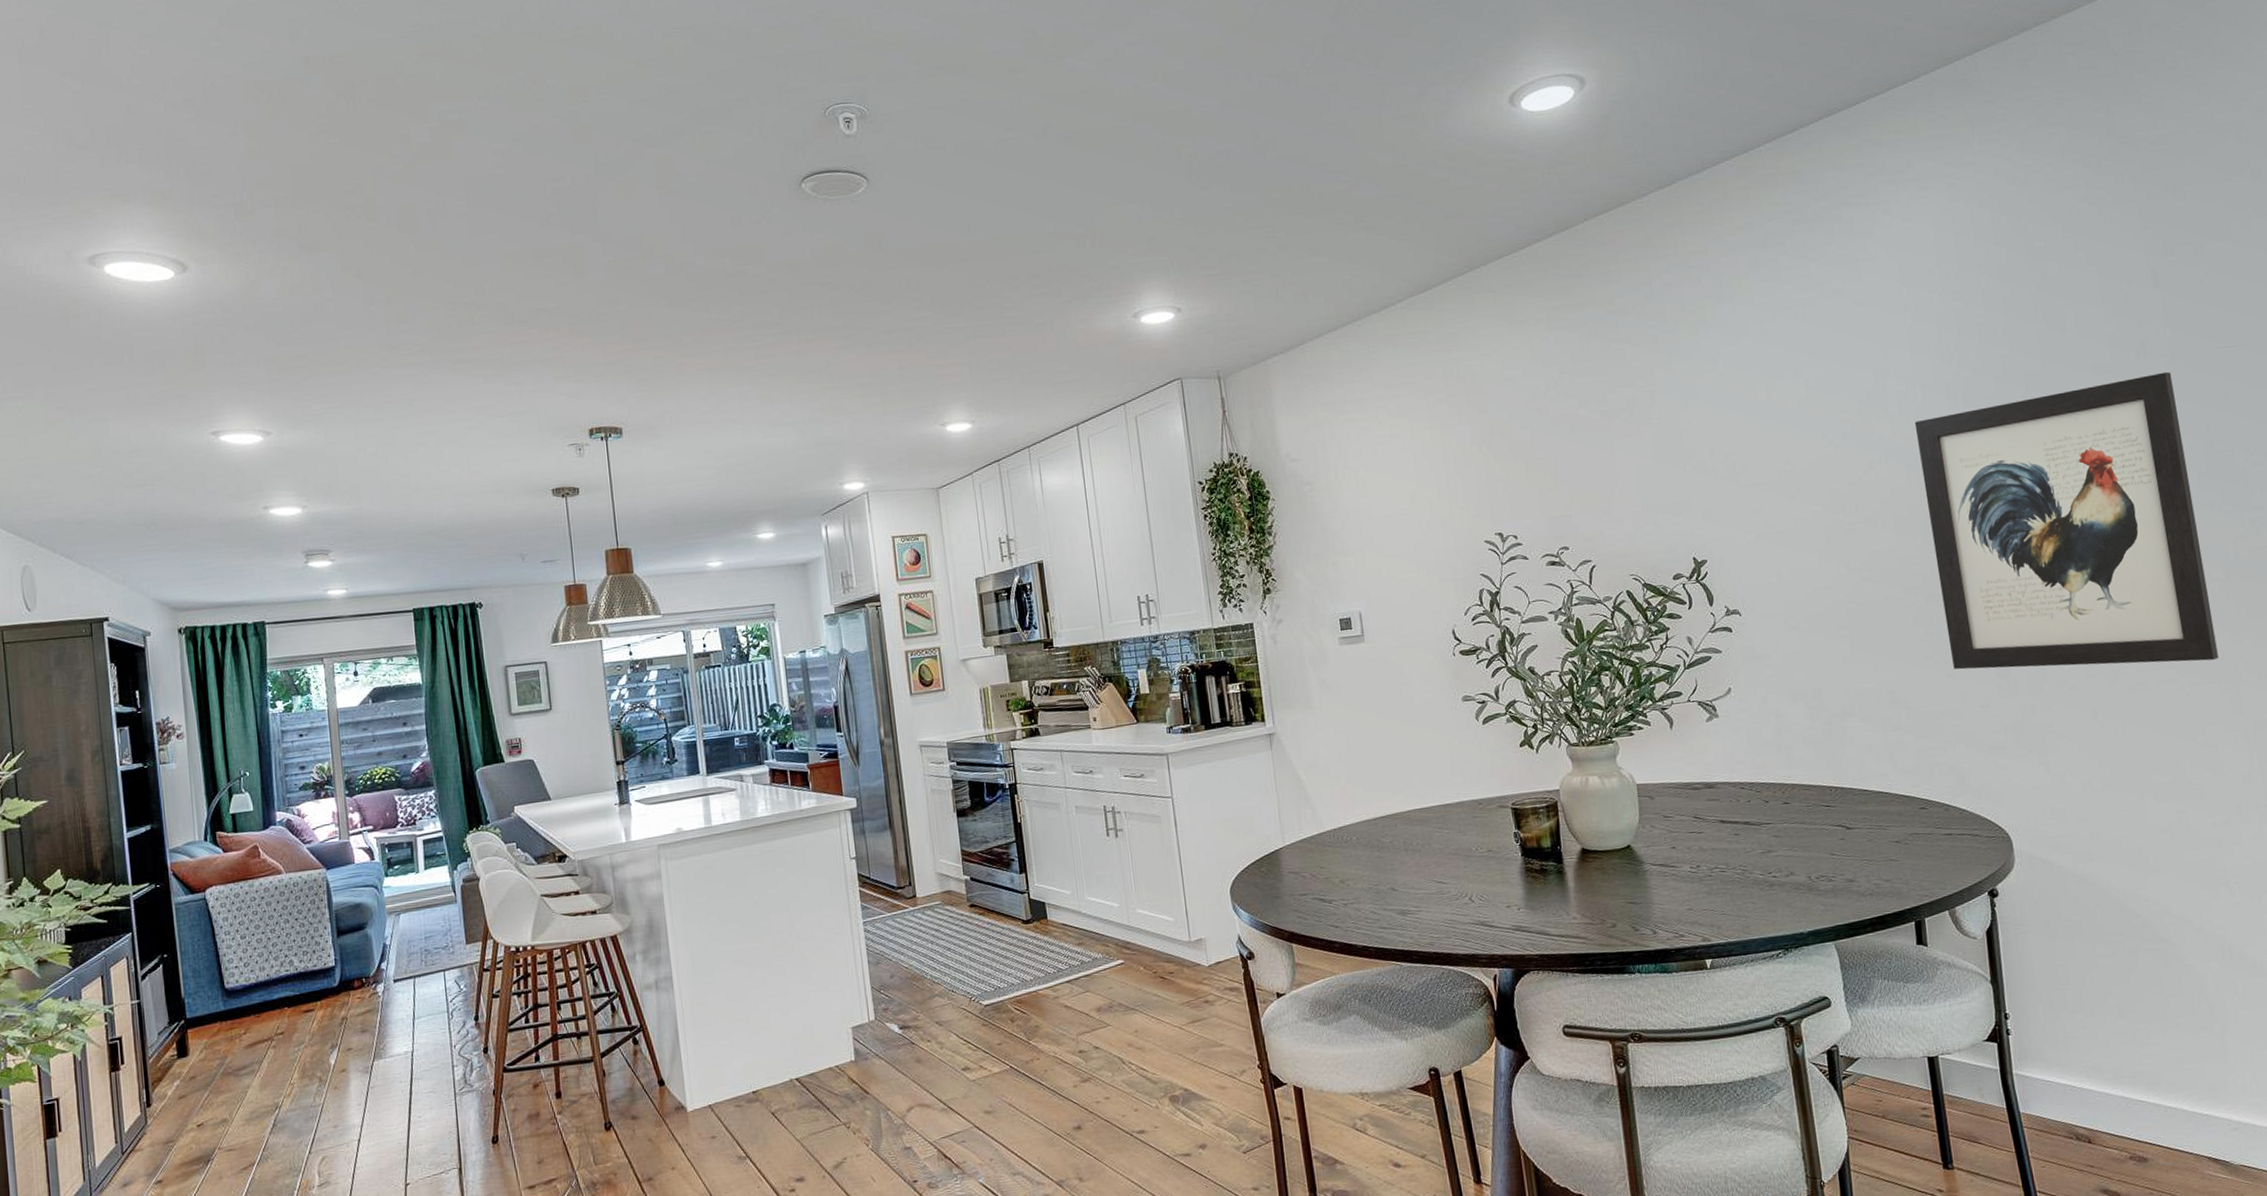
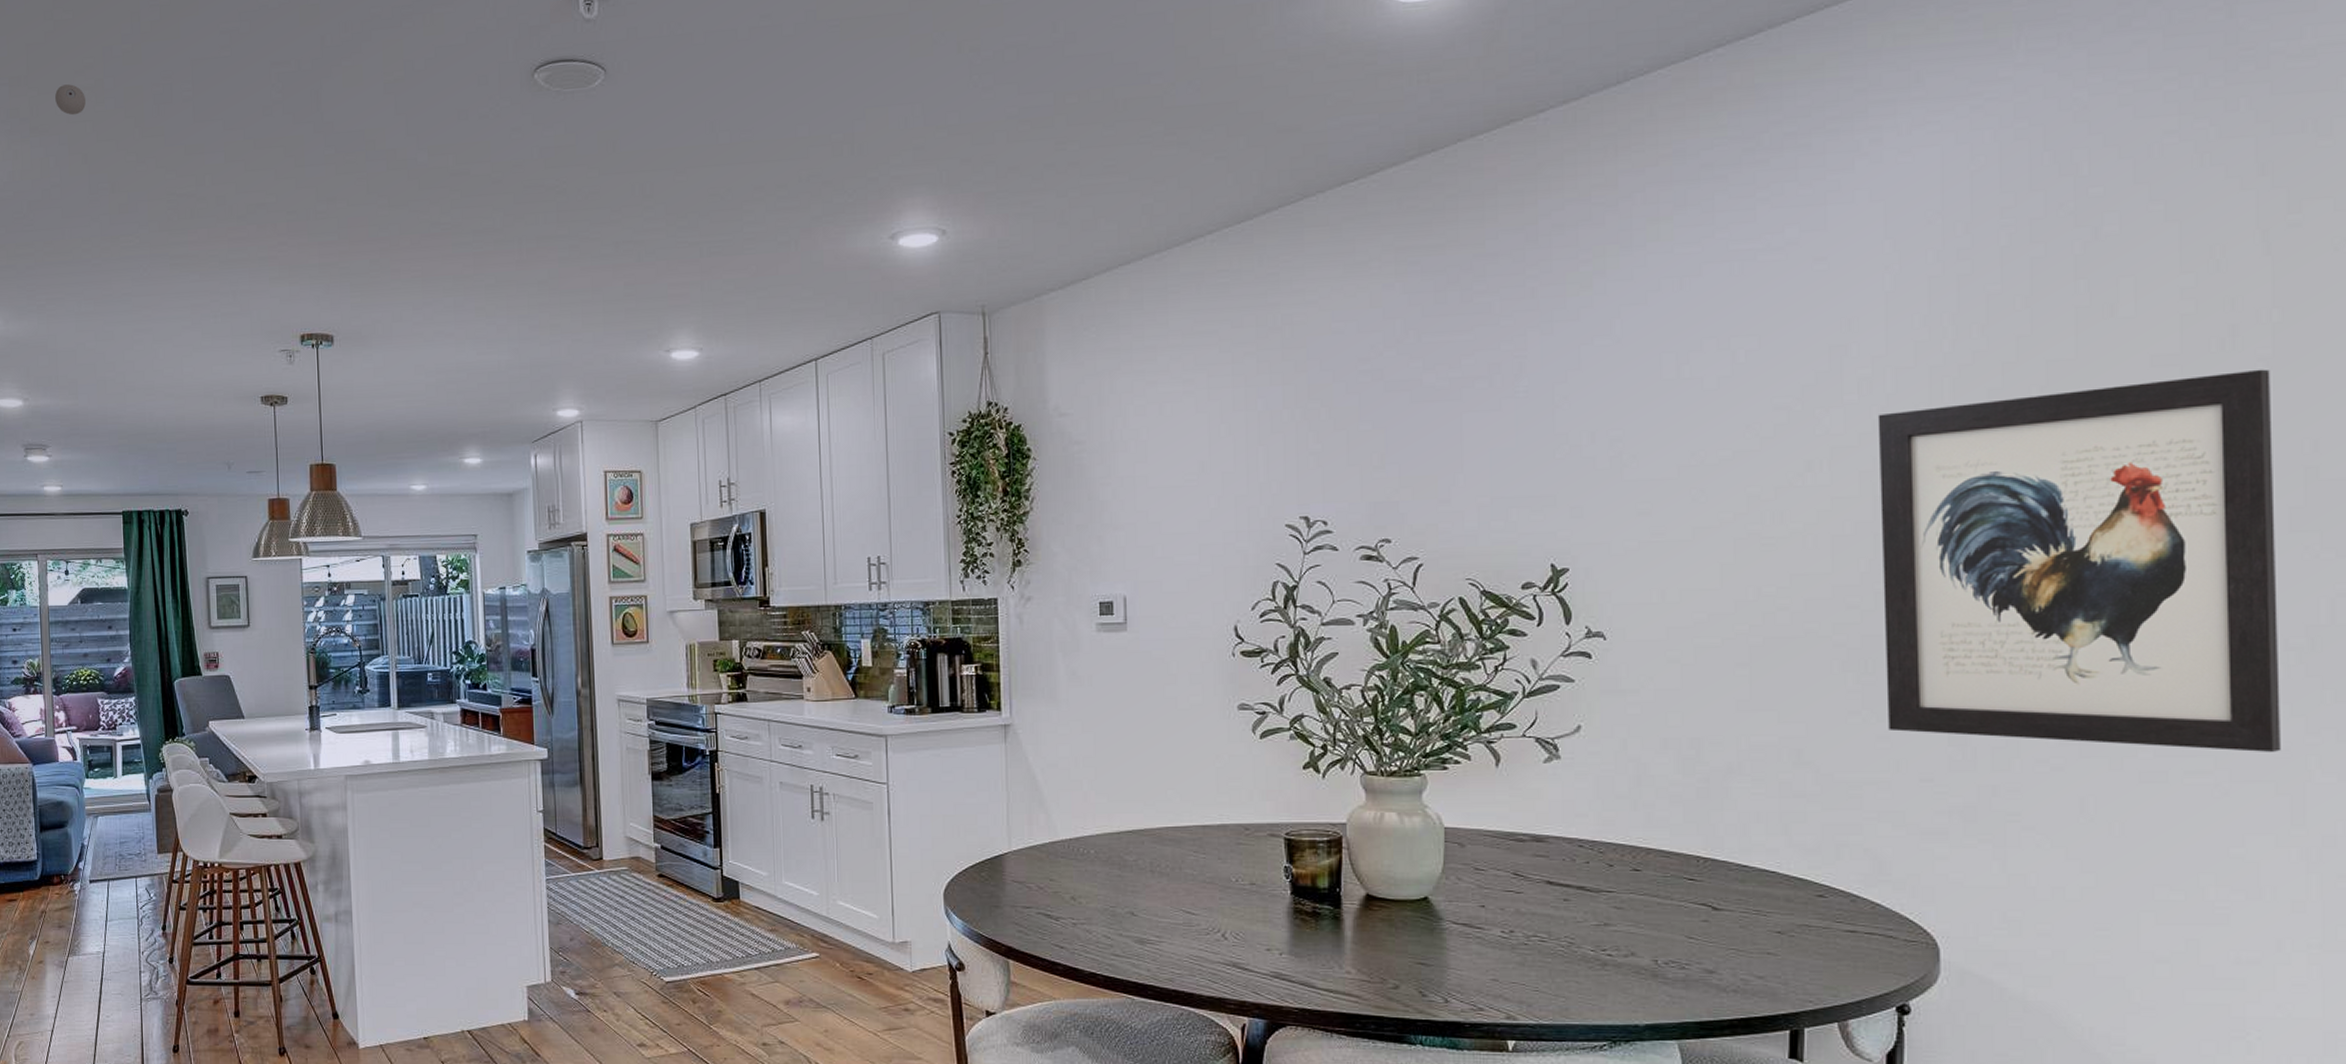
eyeball: none [324,203,357,233] -> present [55,84,86,116]

